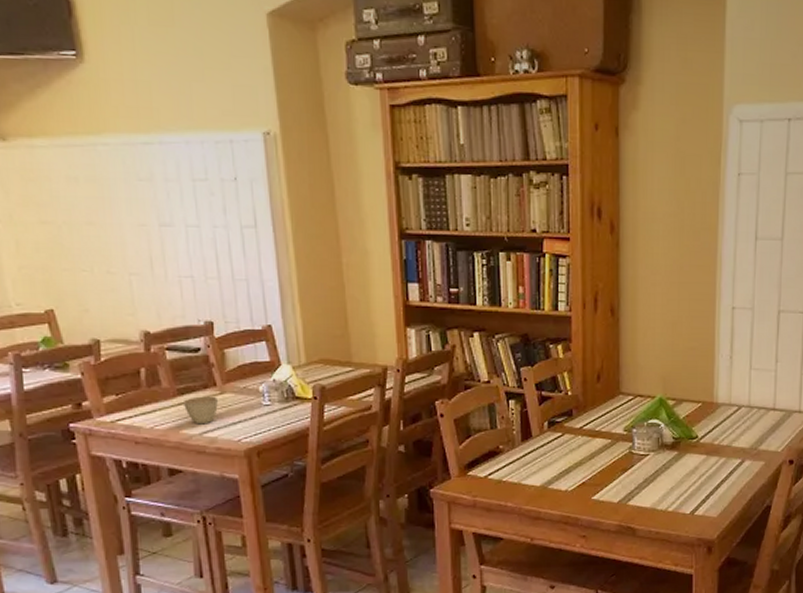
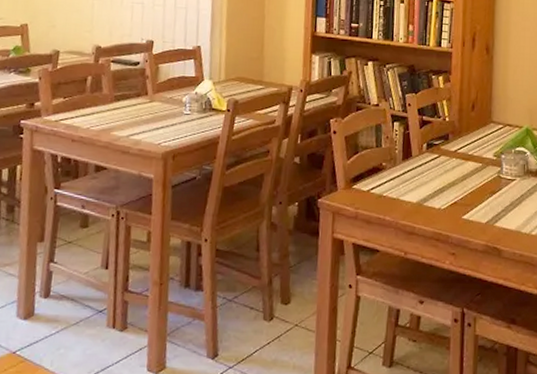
cup: present [182,396,218,425] -> none [117,103,147,128]

